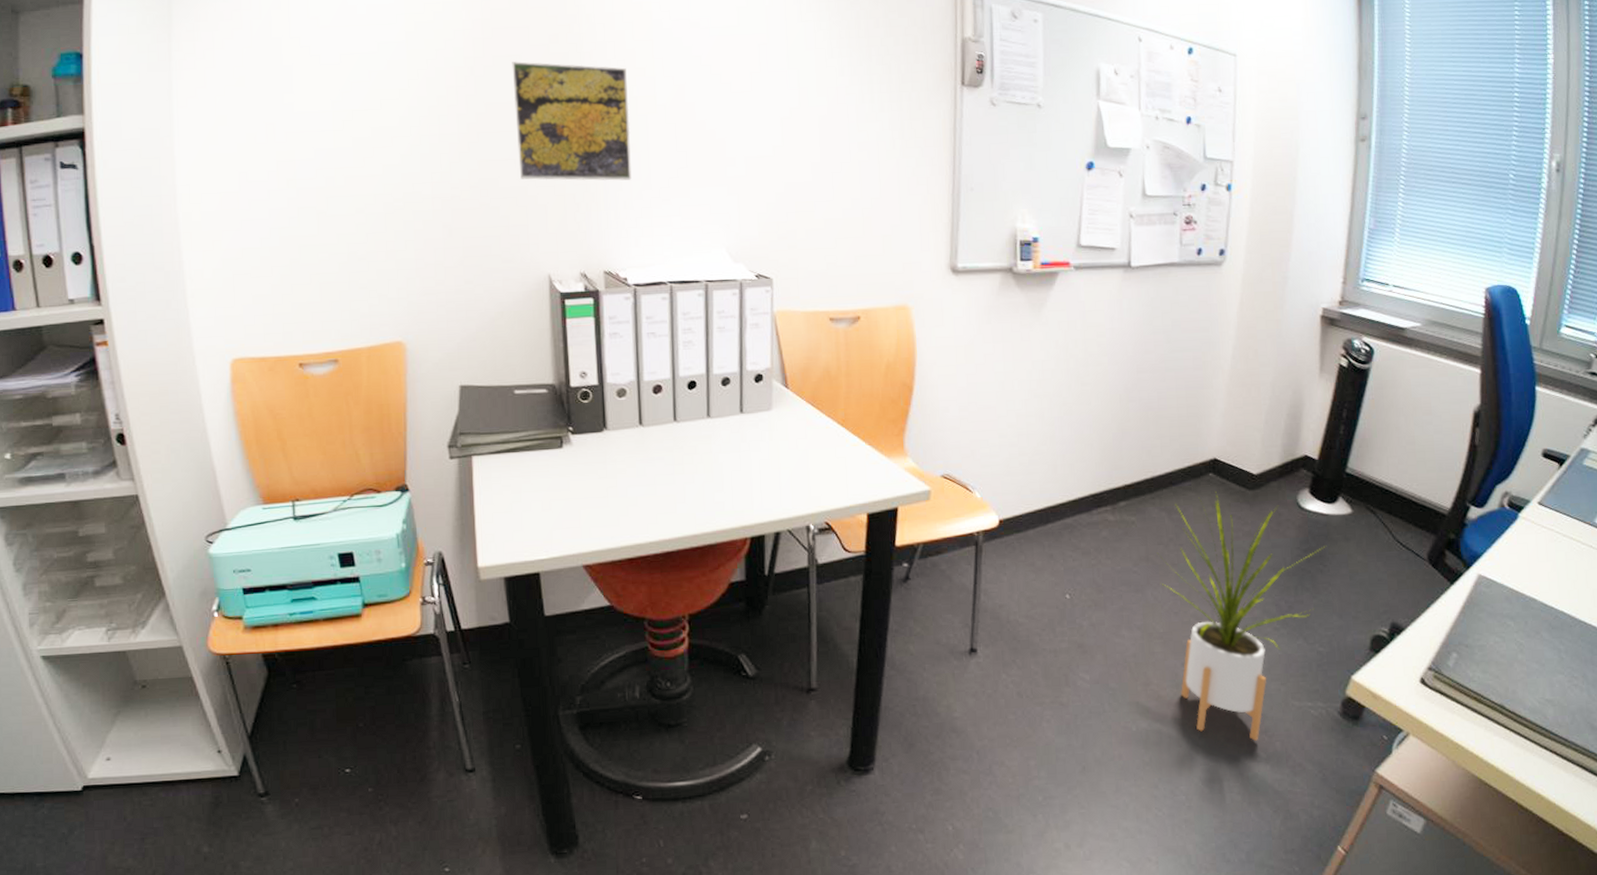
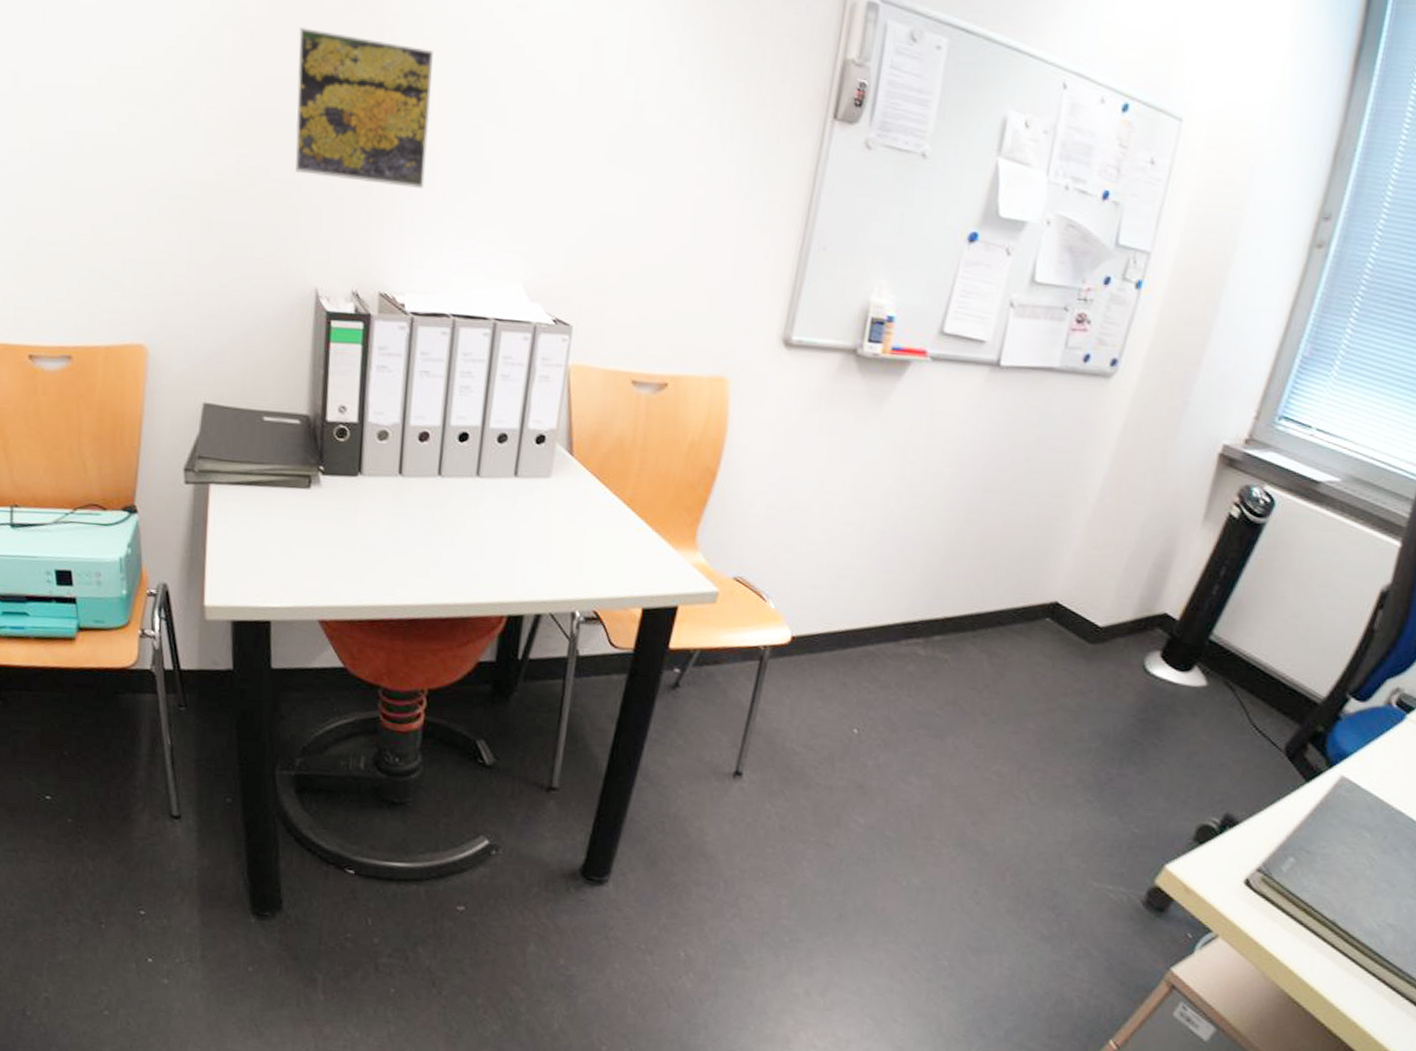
house plant: present [1157,492,1327,741] -> none [964,640,1168,917]

